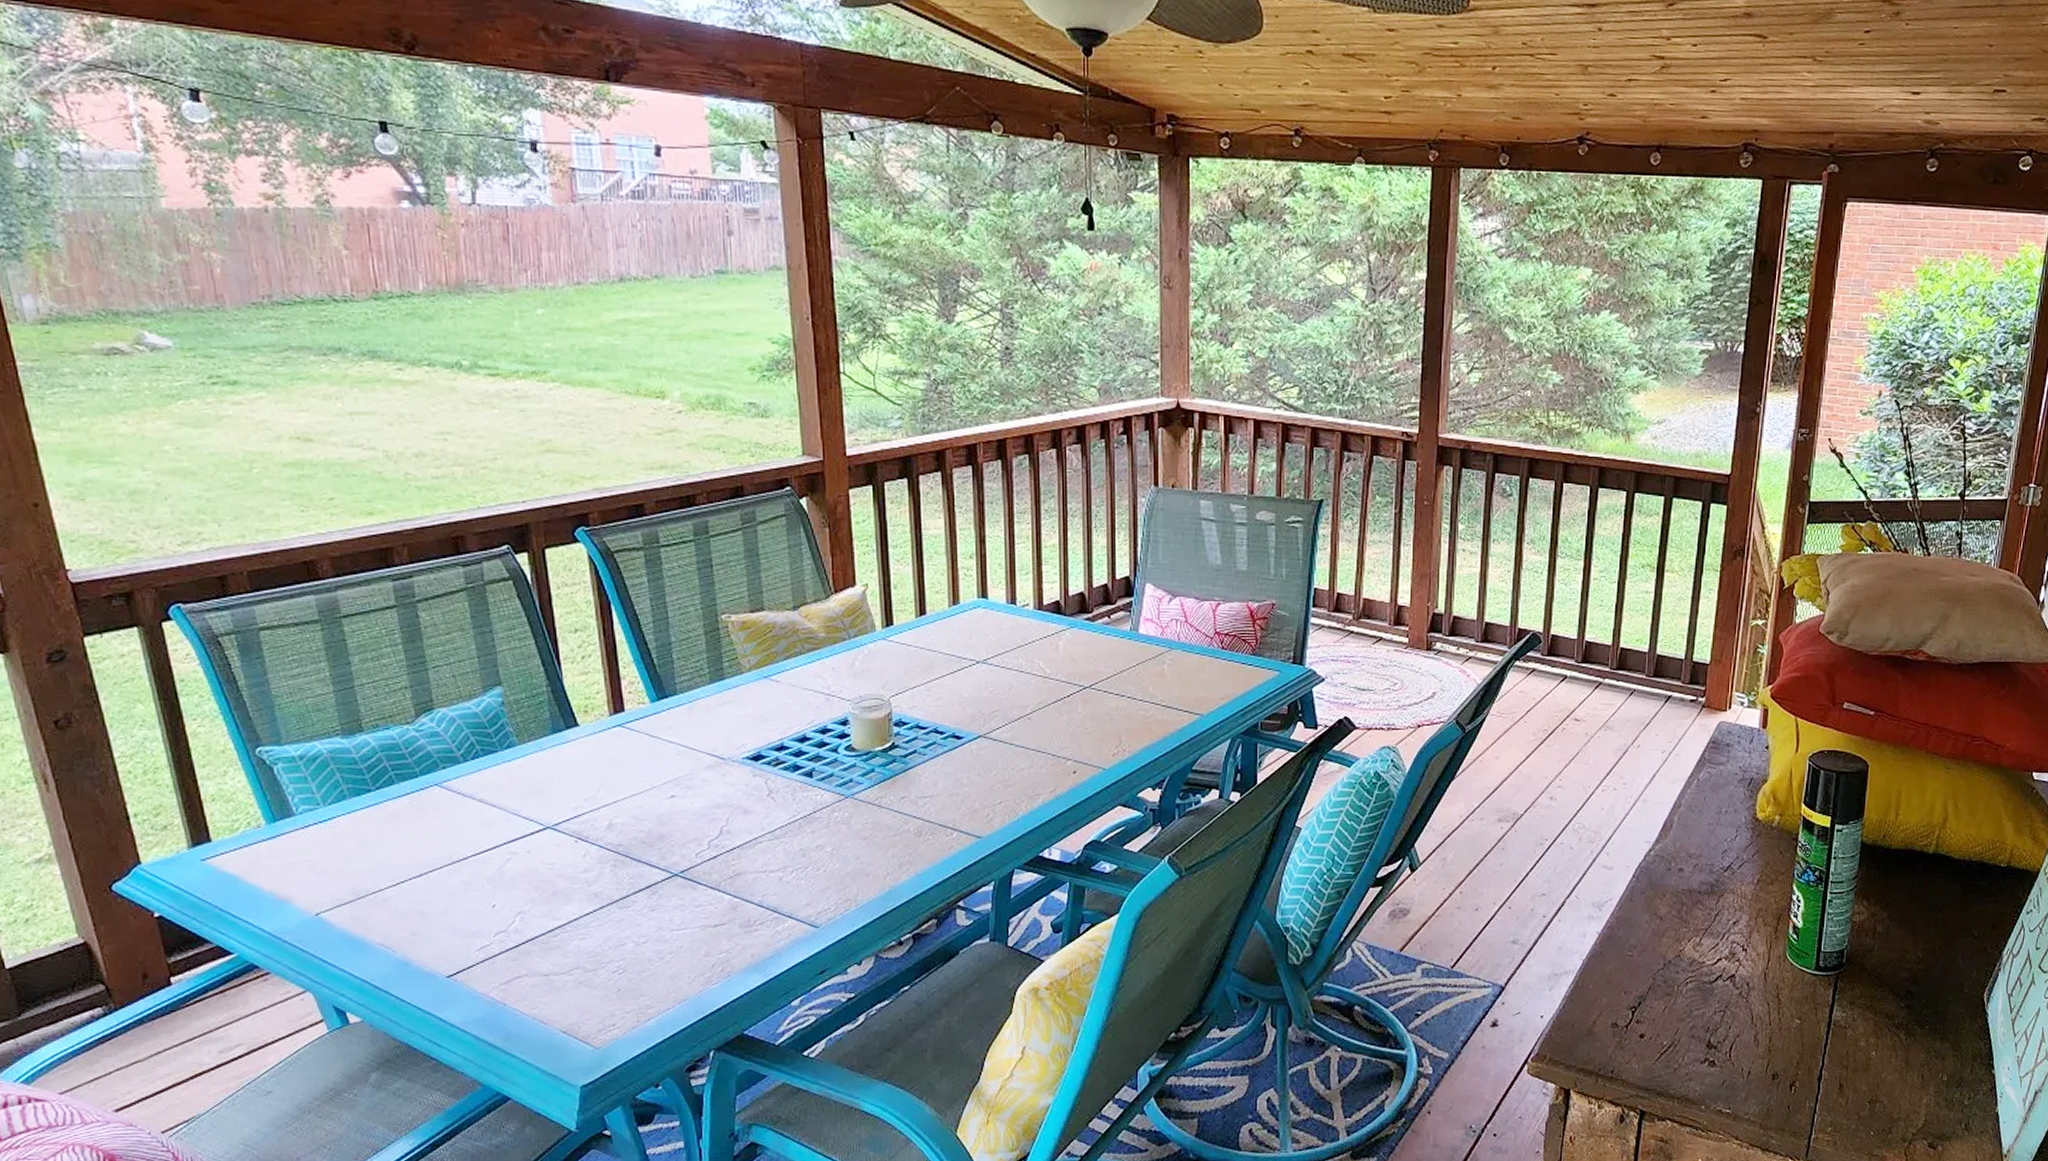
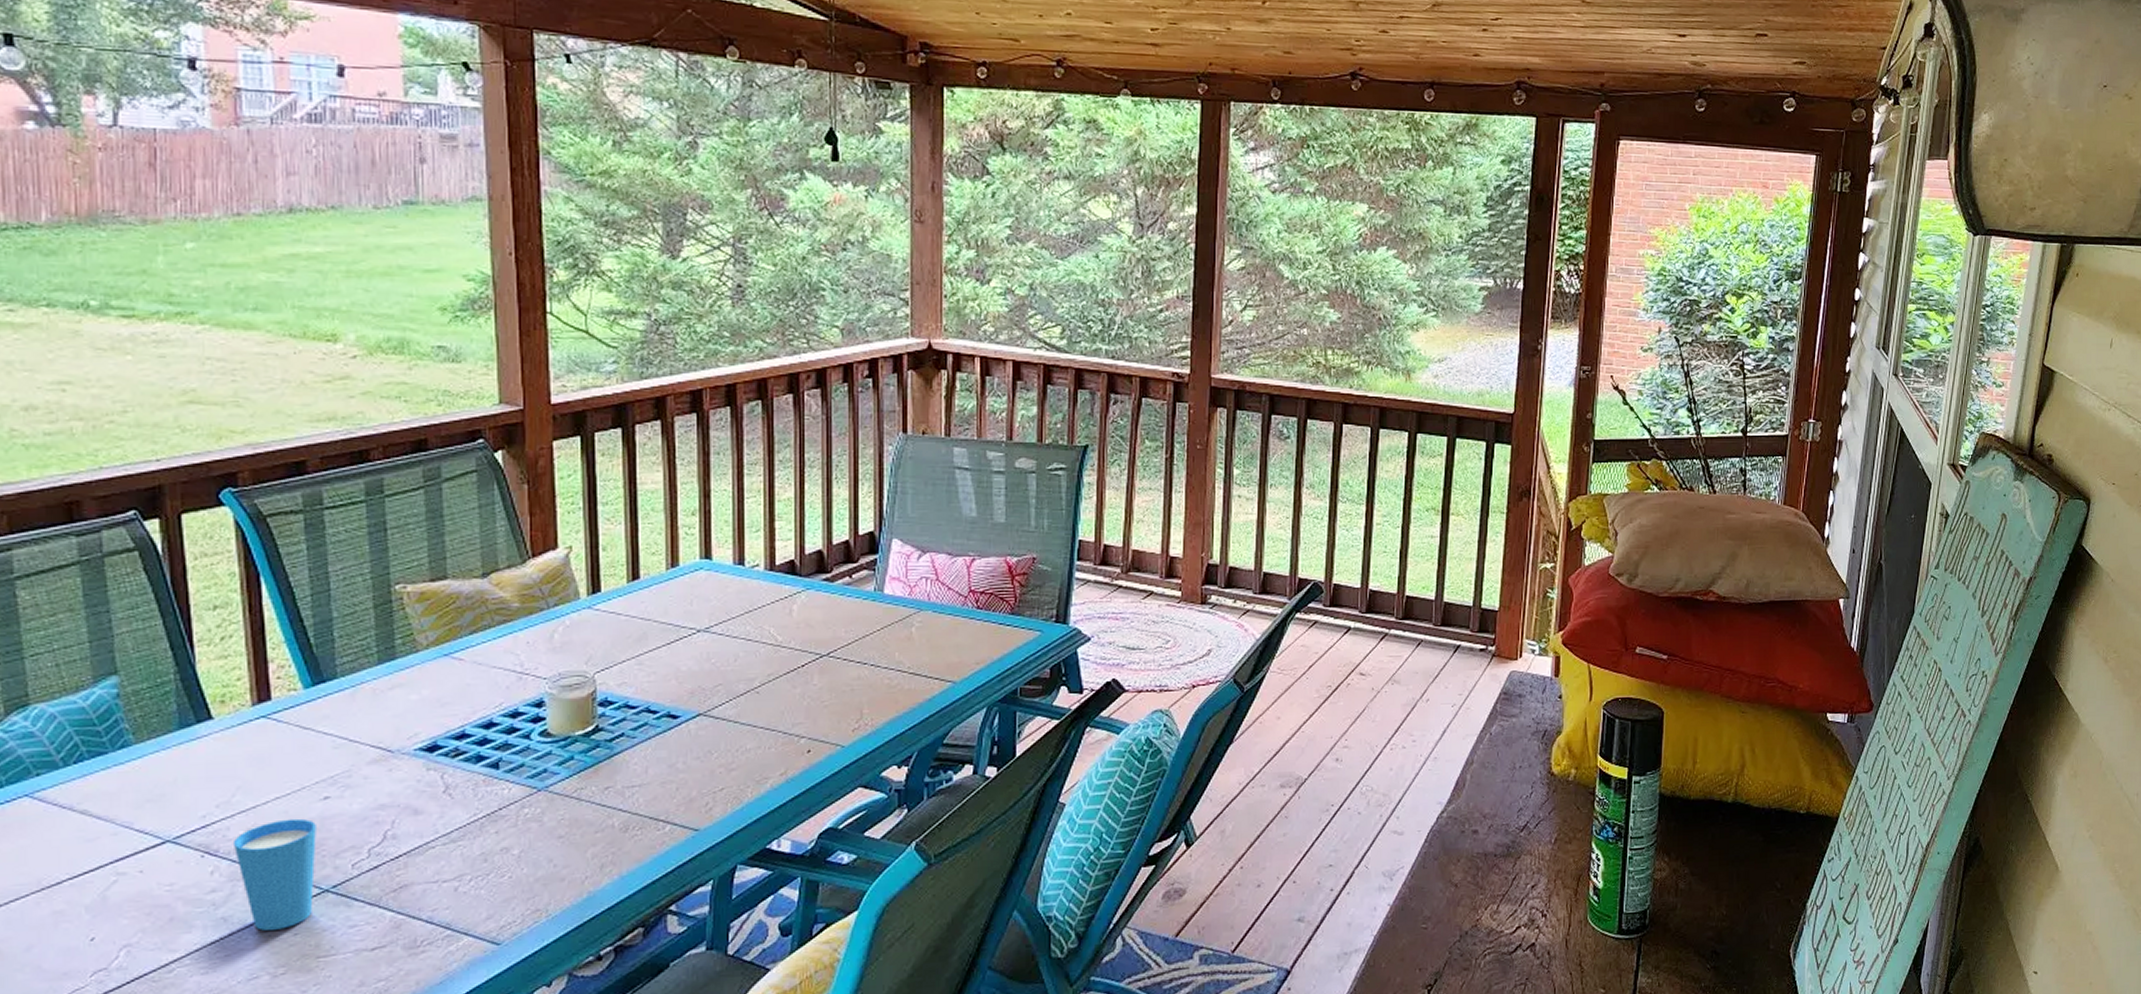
cup: none [599,813,667,906] -> present [232,818,317,931]

